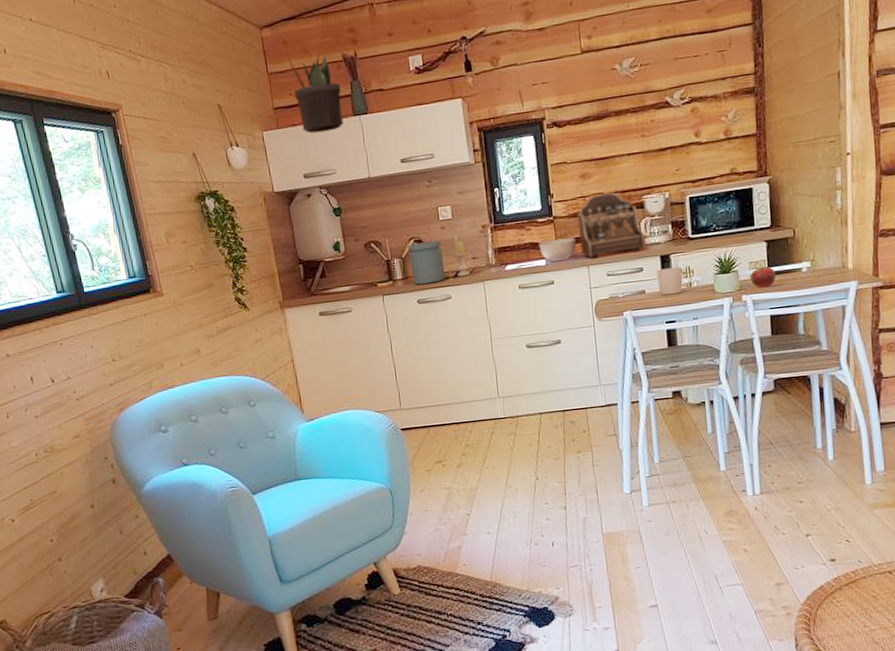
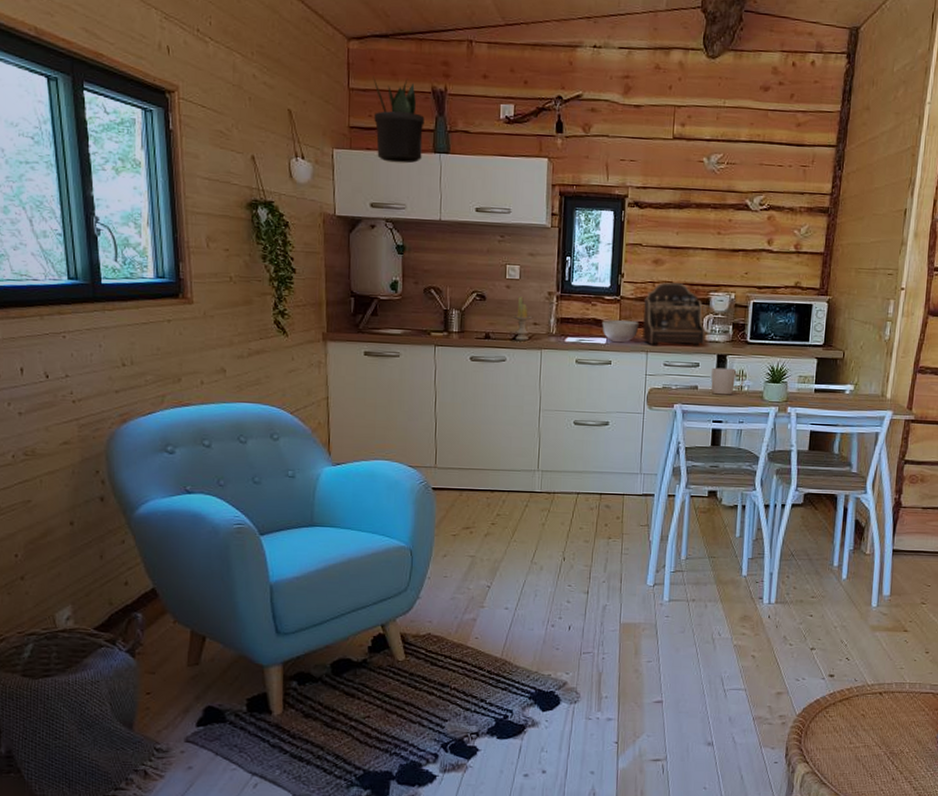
jar: present [408,240,446,286] -> none [468,297,504,343]
fruit: present [749,266,776,288] -> none [797,382,821,403]

